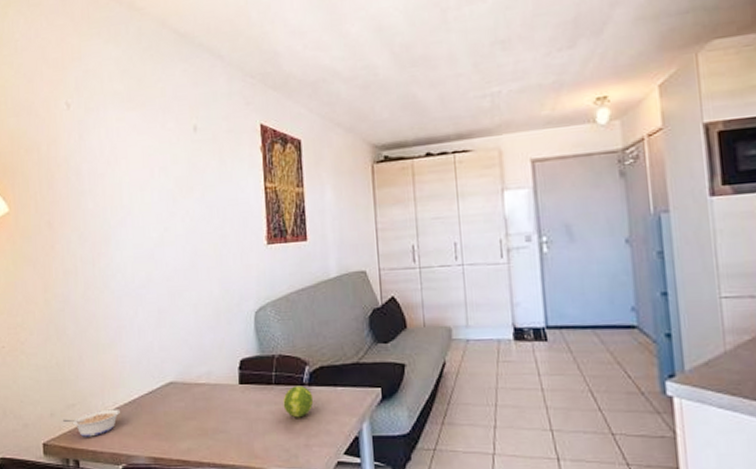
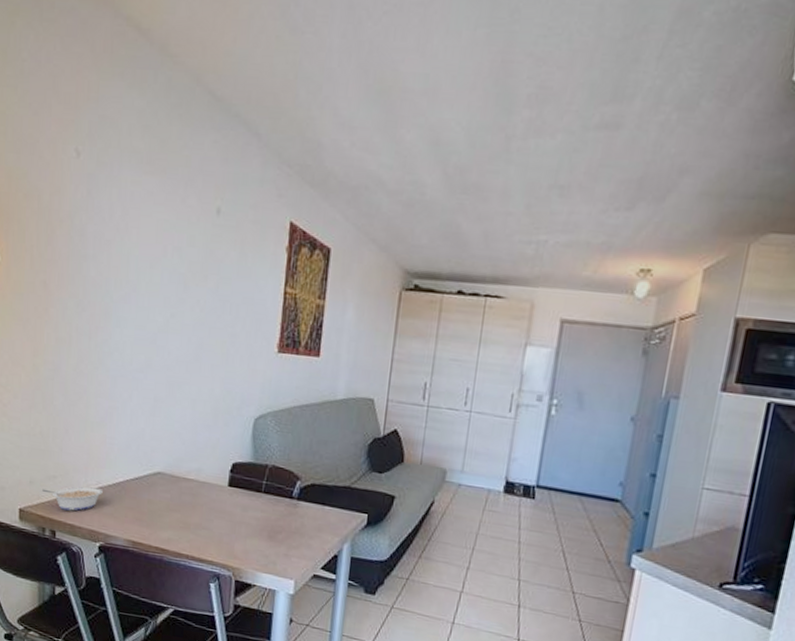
fruit: present [283,385,314,418] -> none [269,497,300,529]

